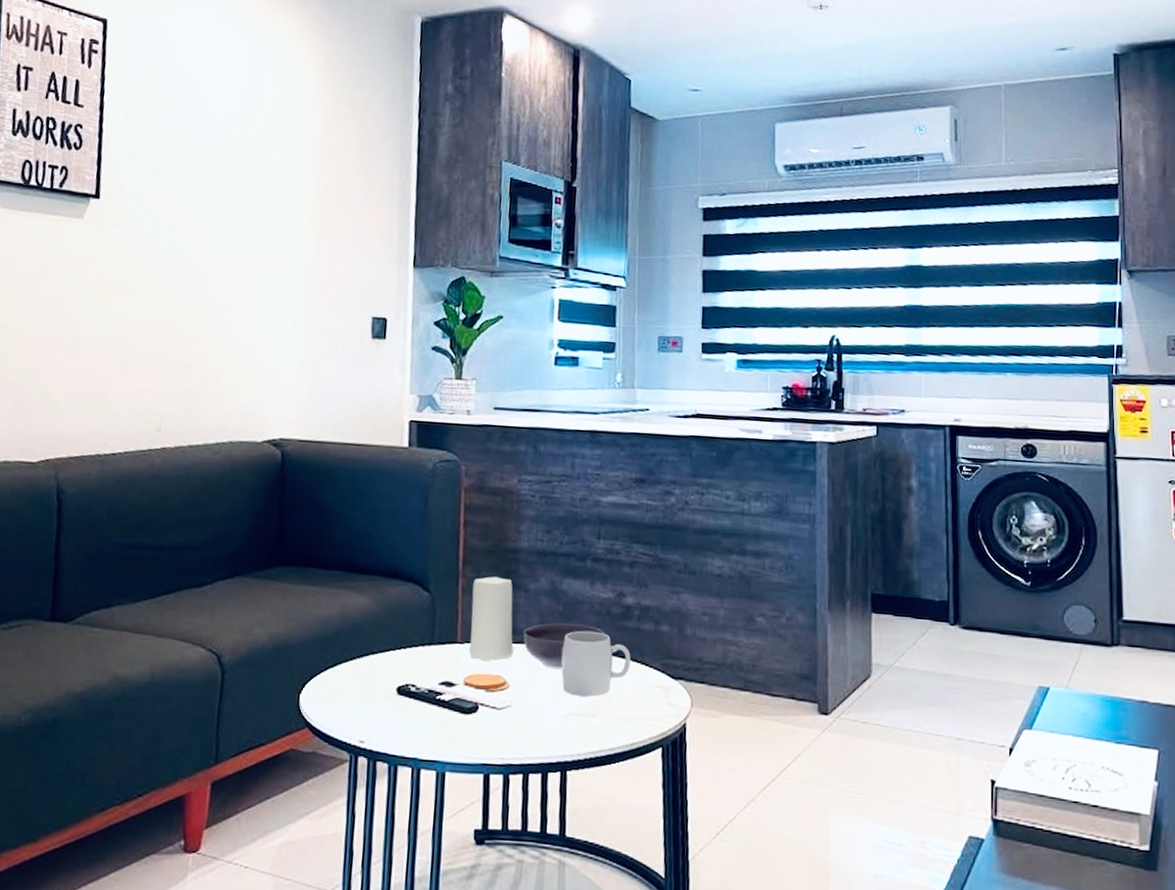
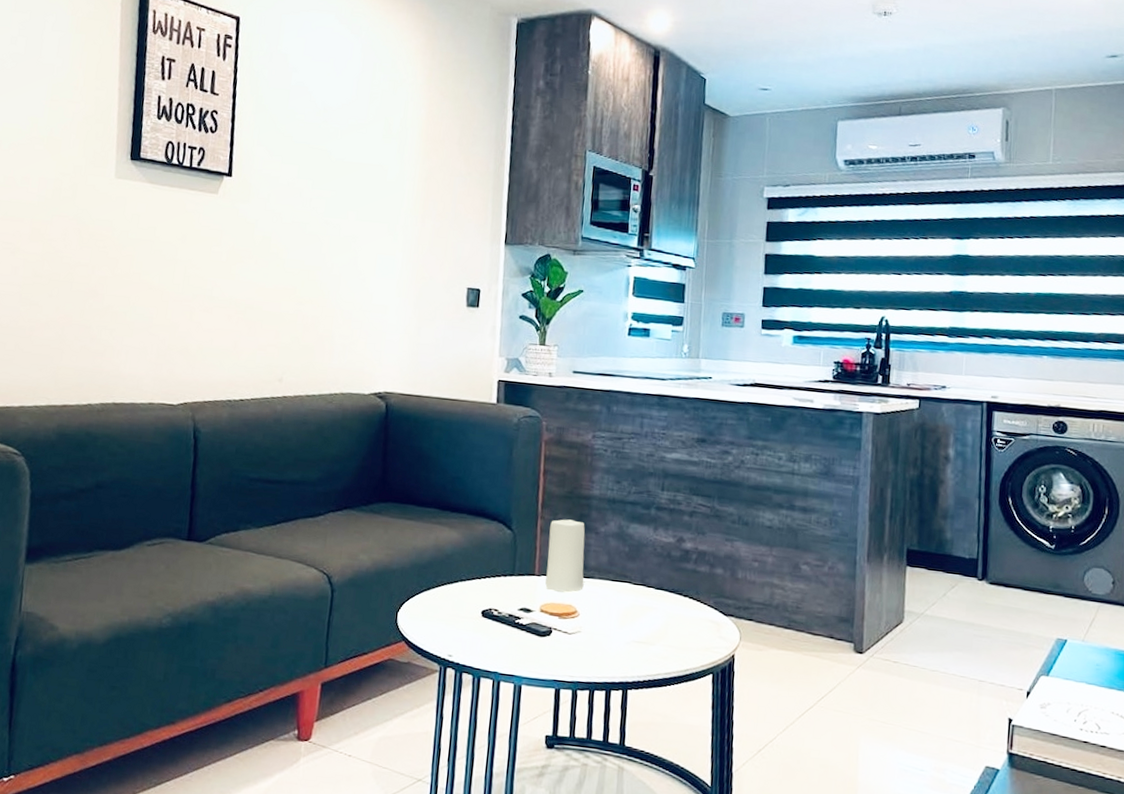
bowl: present [522,623,606,670] -> none [592,562,666,603]
mug: present [561,630,631,697] -> none [625,569,688,628]

